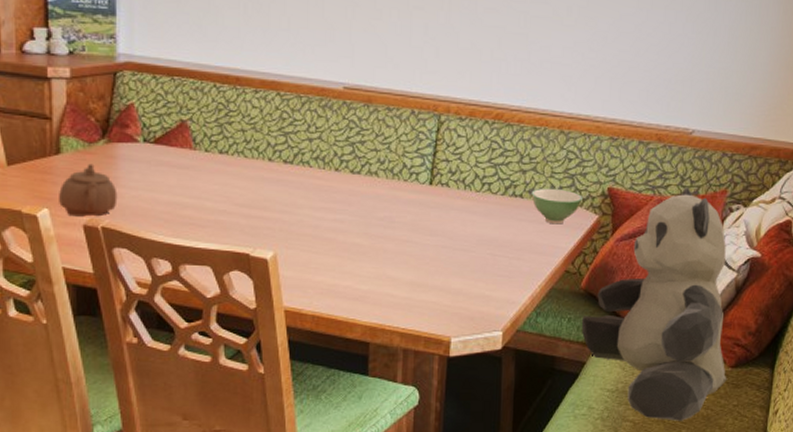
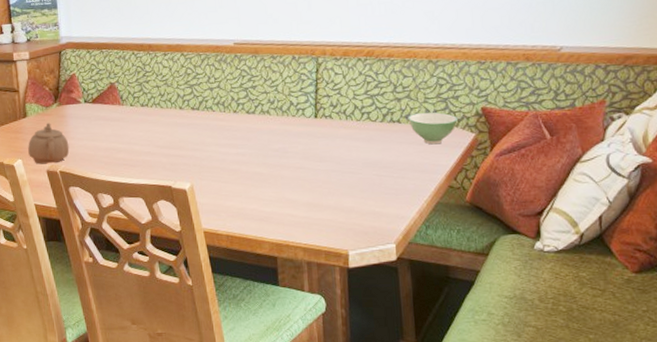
teddy bear: present [581,187,727,421] -> none [470,101,632,327]

